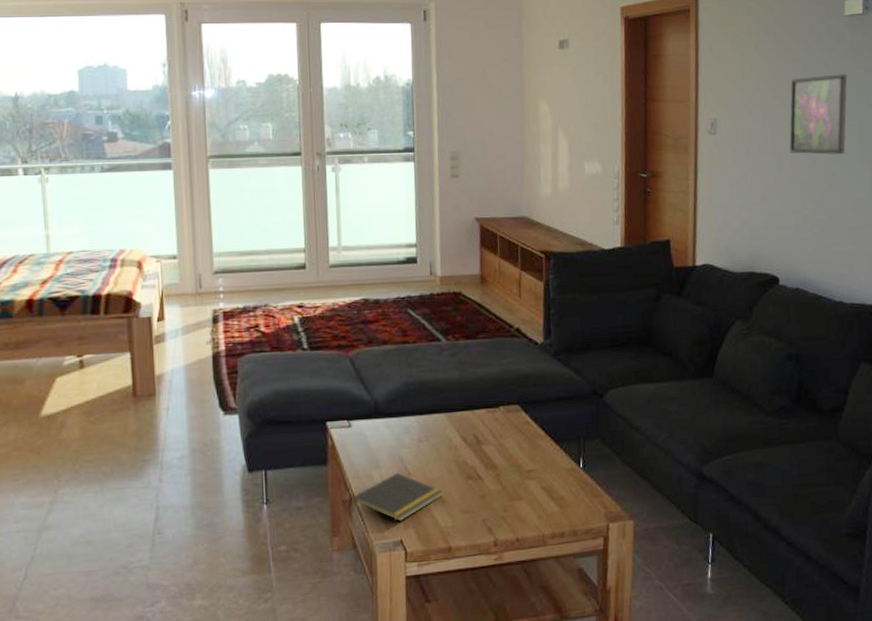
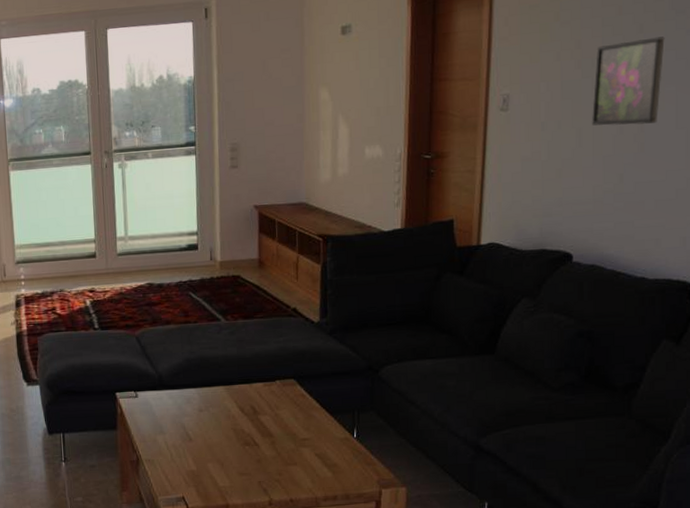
notepad: present [352,472,443,522] -> none [139,437,222,481]

